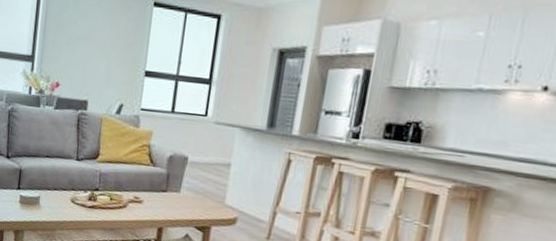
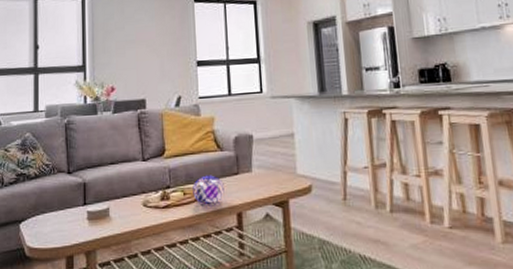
decorative orb: none [119,186,151,213] -> present [193,175,224,204]

